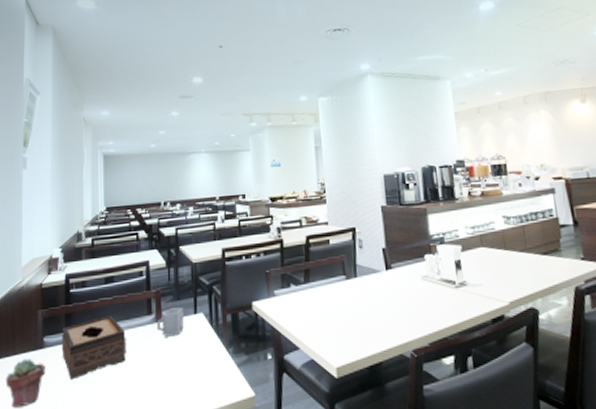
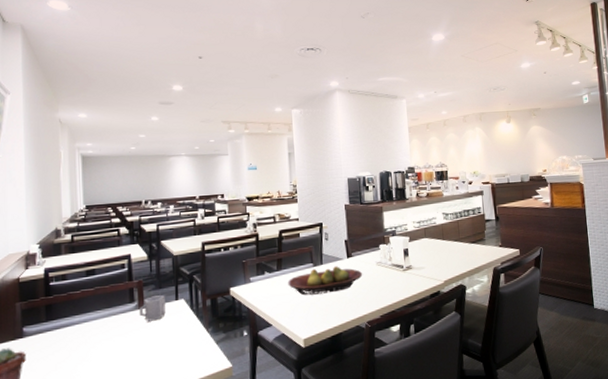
tissue box: present [61,315,126,379] -> none [42,304,110,364]
fruit bowl: none [317,280,406,314] -> present [288,266,363,296]

